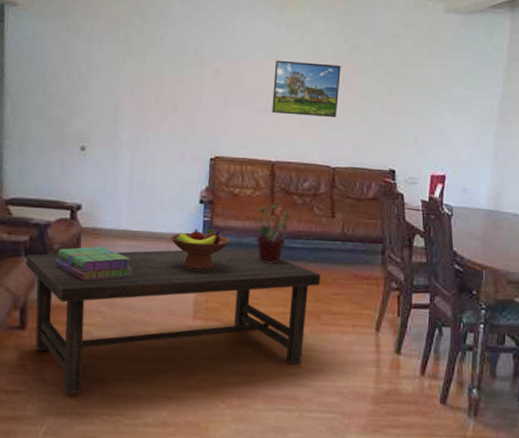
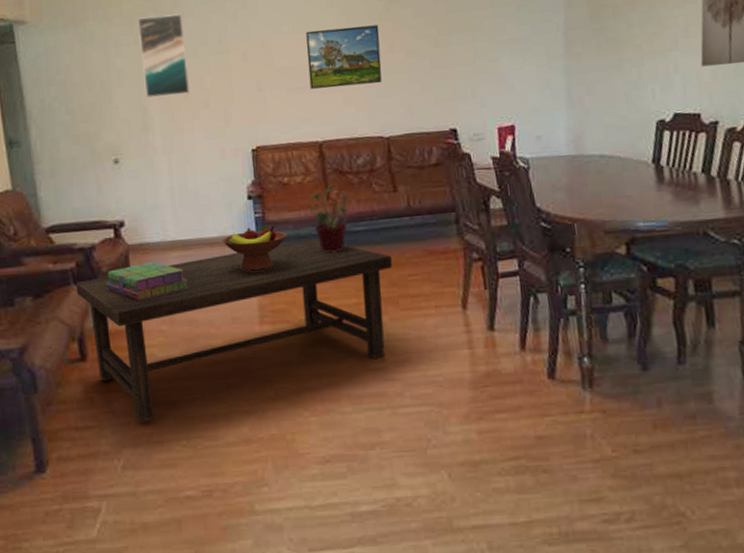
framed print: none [120,20,166,98] -> present [138,13,189,98]

